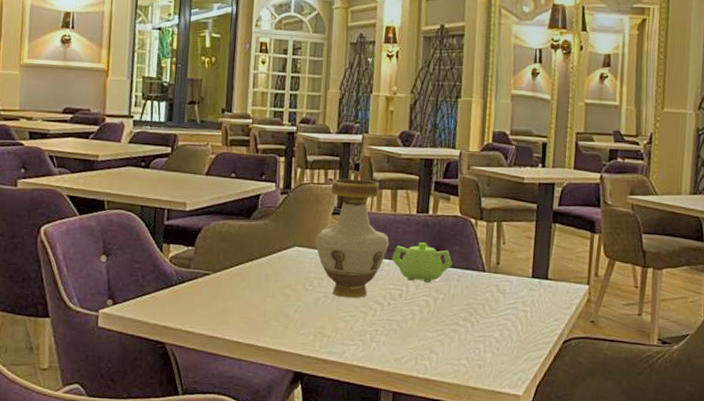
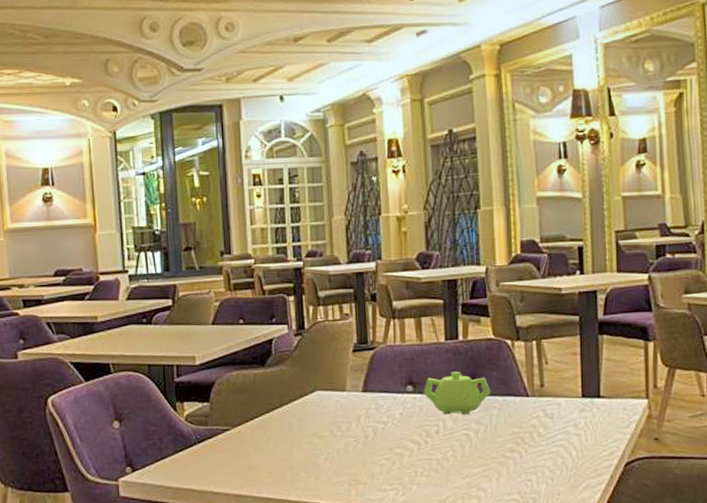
vase: present [315,178,389,298] -> none [337,310,419,440]

